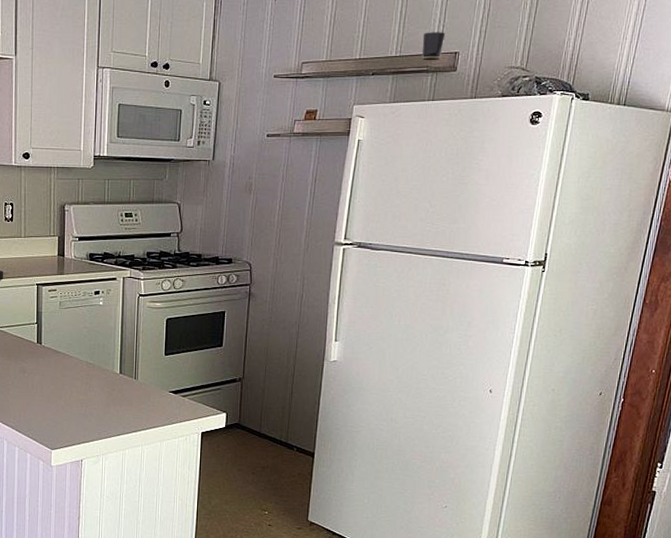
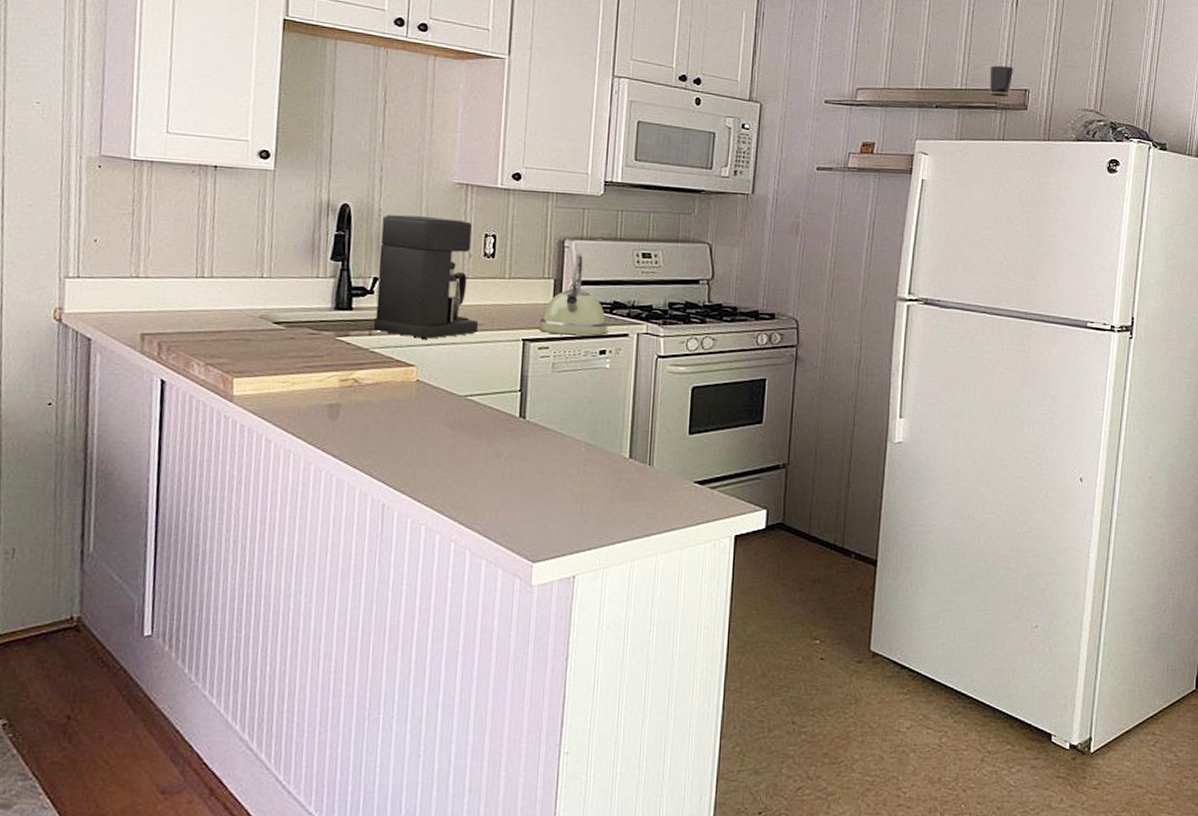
kettle: none [47,215,101,281] -> present [537,253,608,337]

